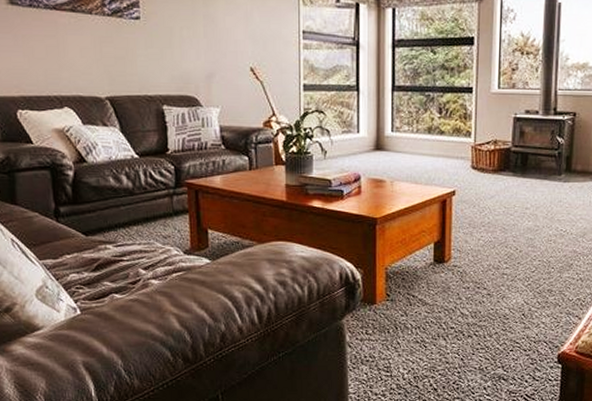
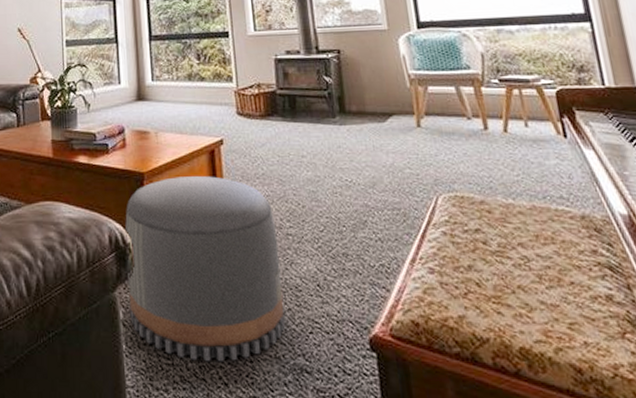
pouf: none [356,222,494,372] -> present [125,175,286,361]

